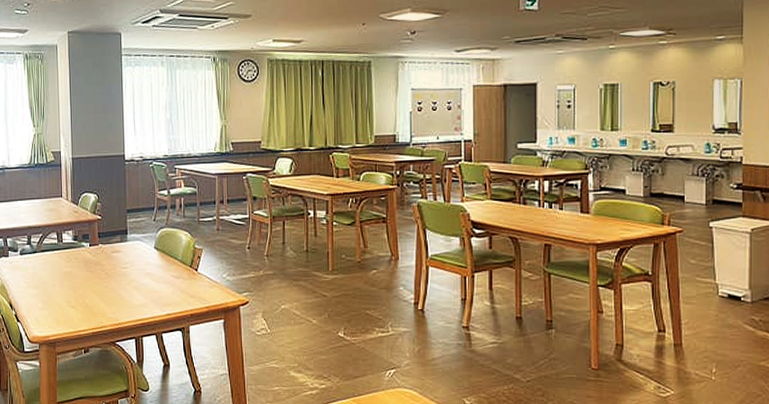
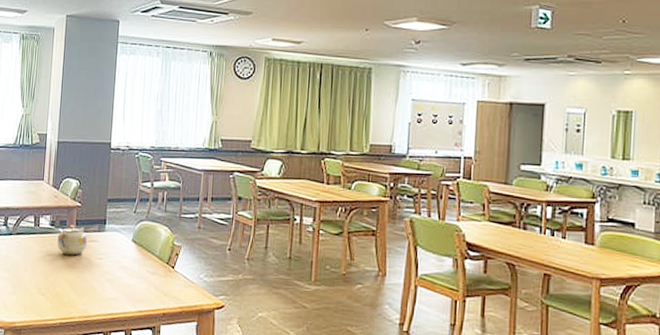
teapot: none [82,237,111,267] -> present [57,224,87,256]

